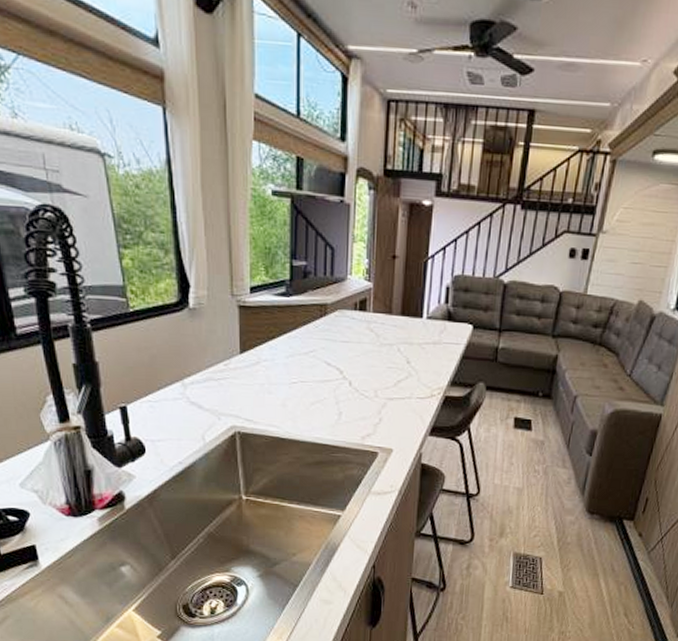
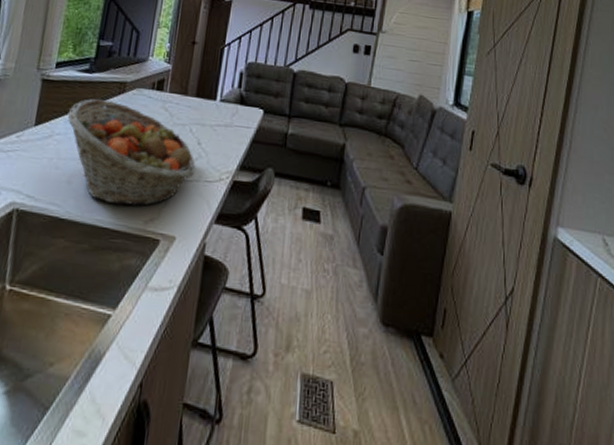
fruit basket: none [271,323,407,424] -> present [67,99,196,206]

